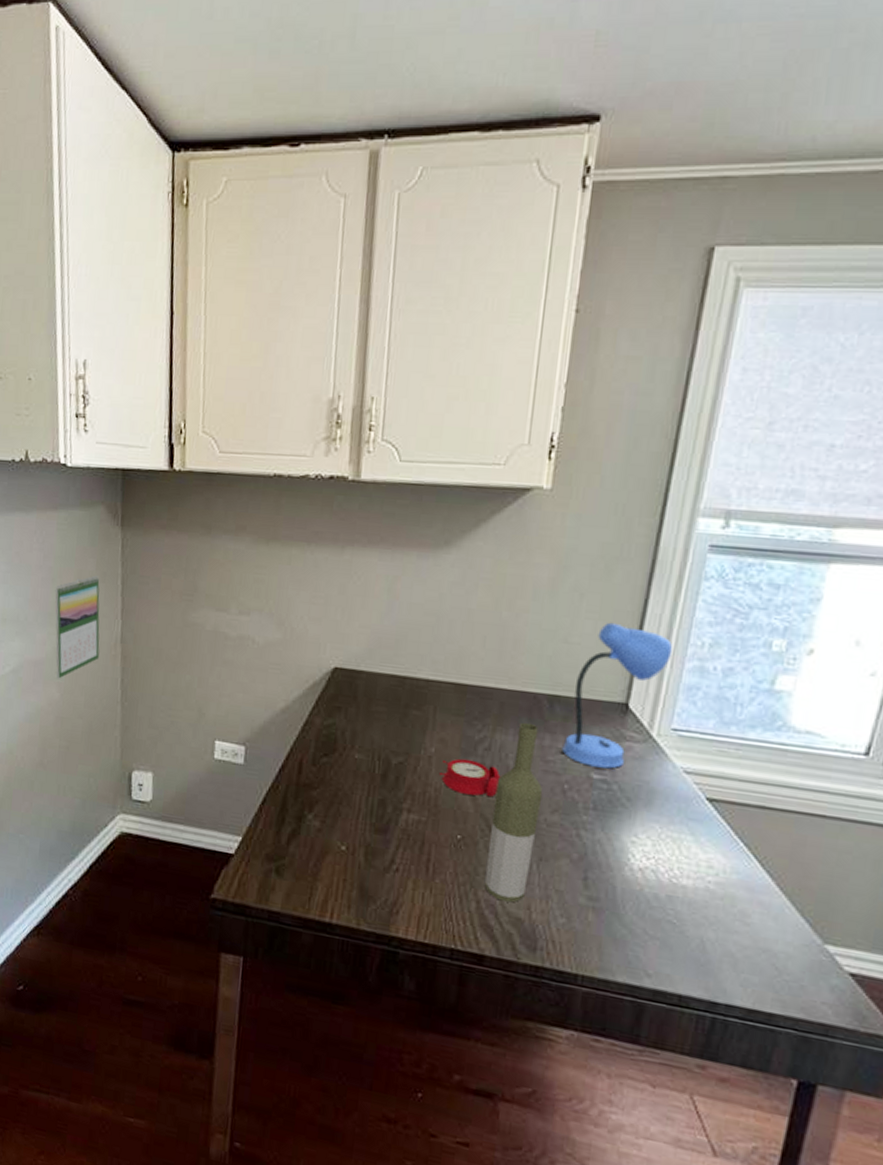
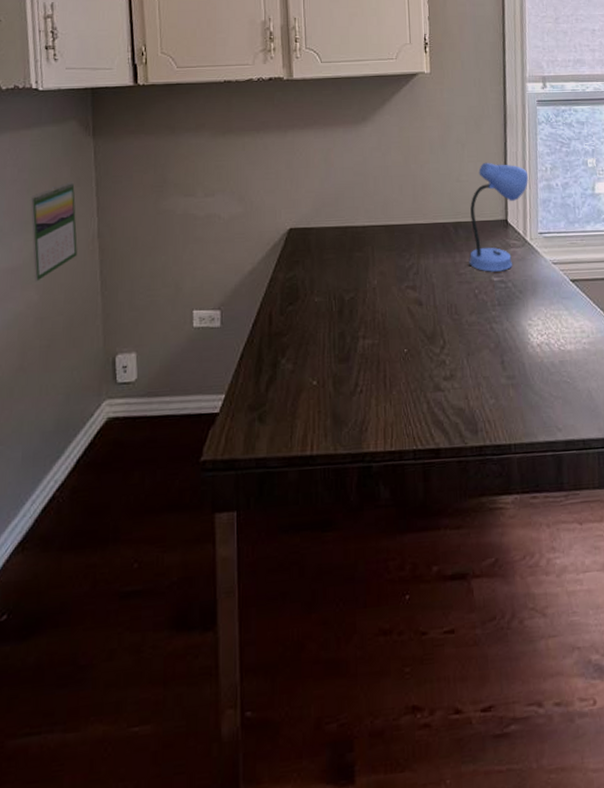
alarm clock: present [438,758,501,798] -> none [382,284,429,314]
bottle: present [484,722,543,903] -> none [427,246,462,397]

